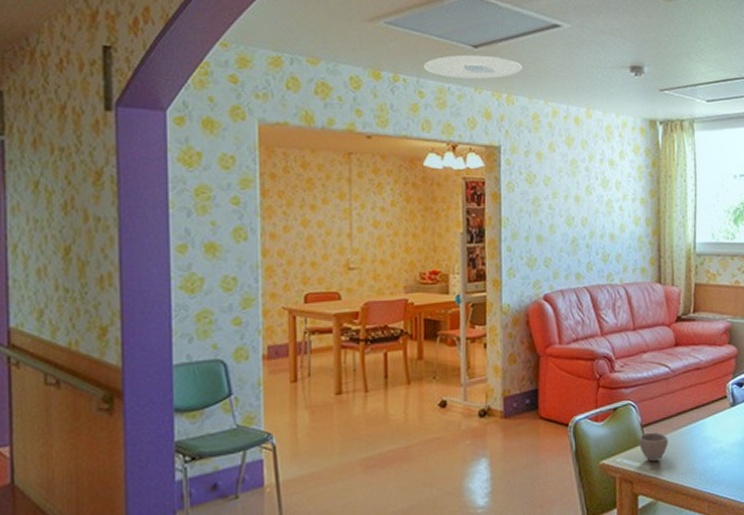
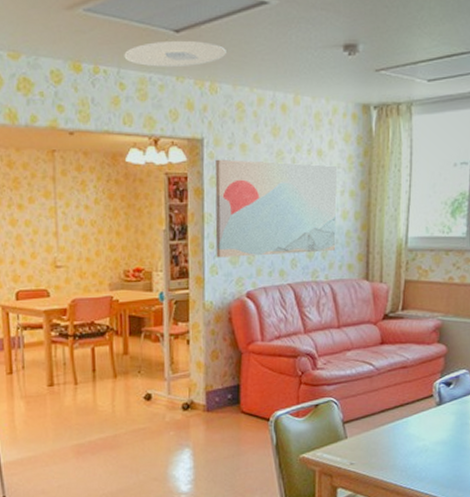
wall art: none [512,165,629,261] -> present [215,159,338,258]
cup: present [639,431,669,462] -> none [340,428,371,457]

